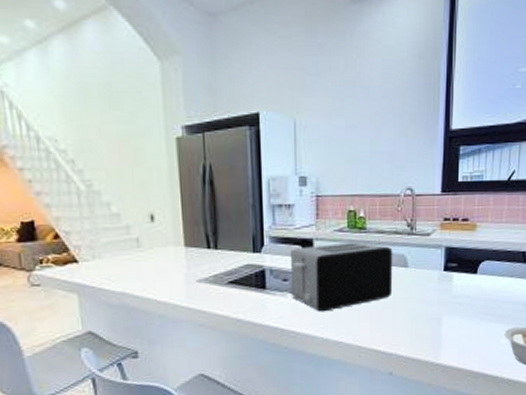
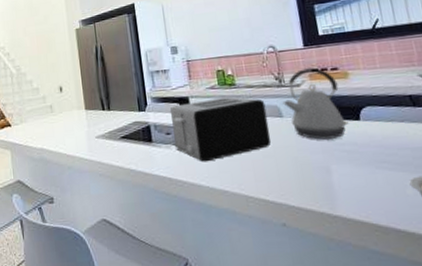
kettle: none [410,217,467,292] -> present [282,68,349,140]

